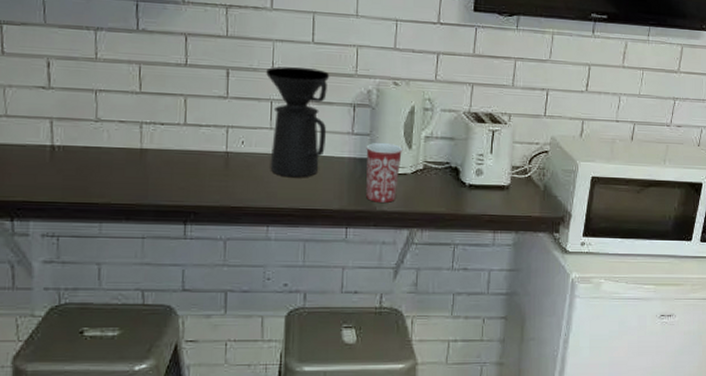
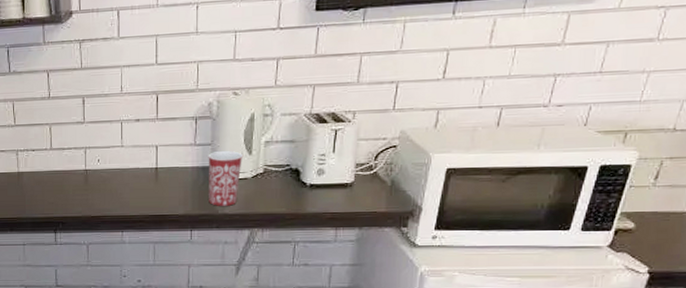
coffee maker: present [266,66,330,178] -> none [116,88,173,189]

